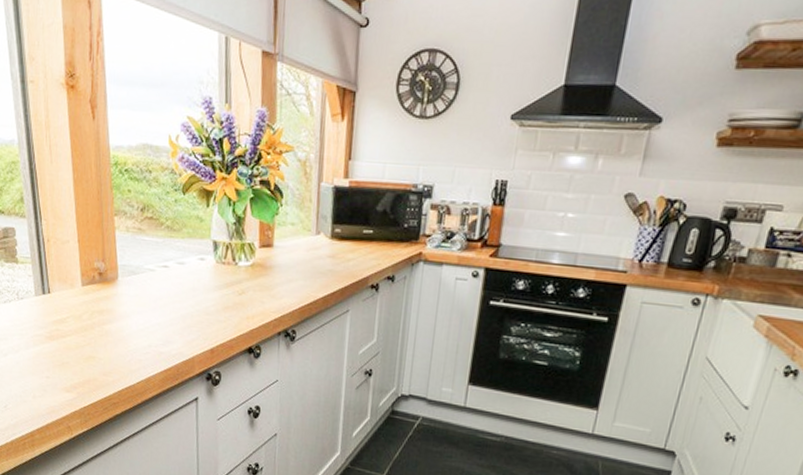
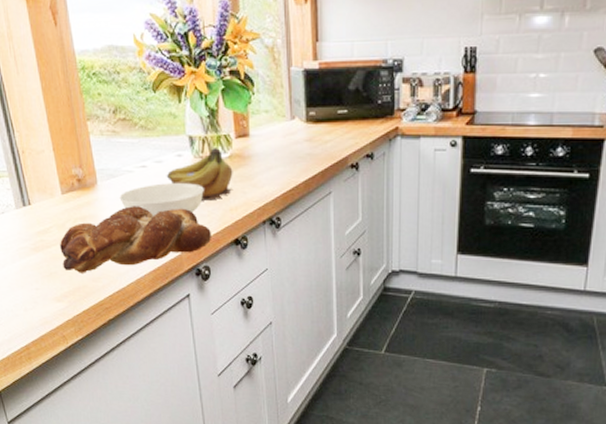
bread loaf: none [75,304,226,366] -> present [60,206,211,273]
bowl: none [138,284,223,317] -> present [119,183,204,216]
fruit: none [187,255,254,307] -> present [166,148,233,201]

